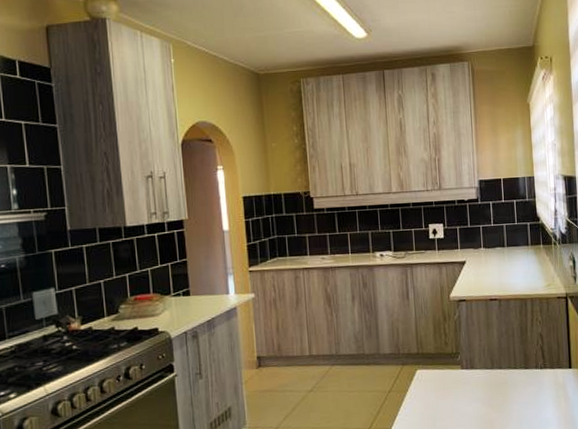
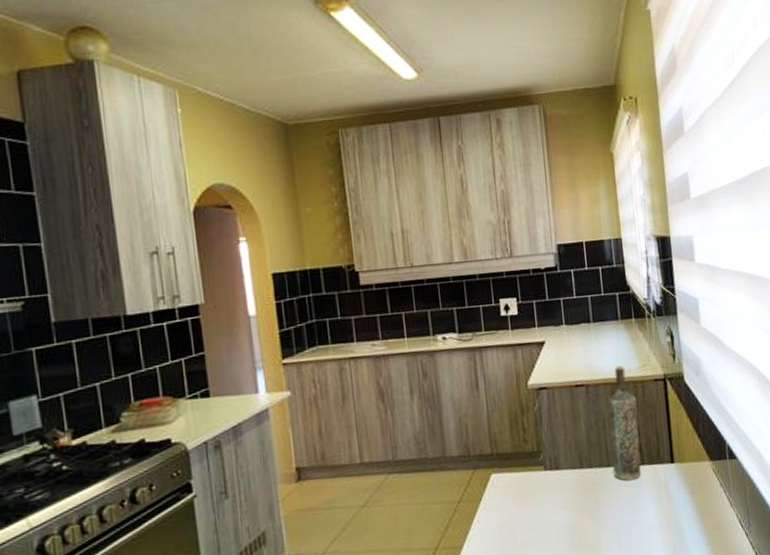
bottle: none [517,284,543,381] -> present [608,365,641,480]

